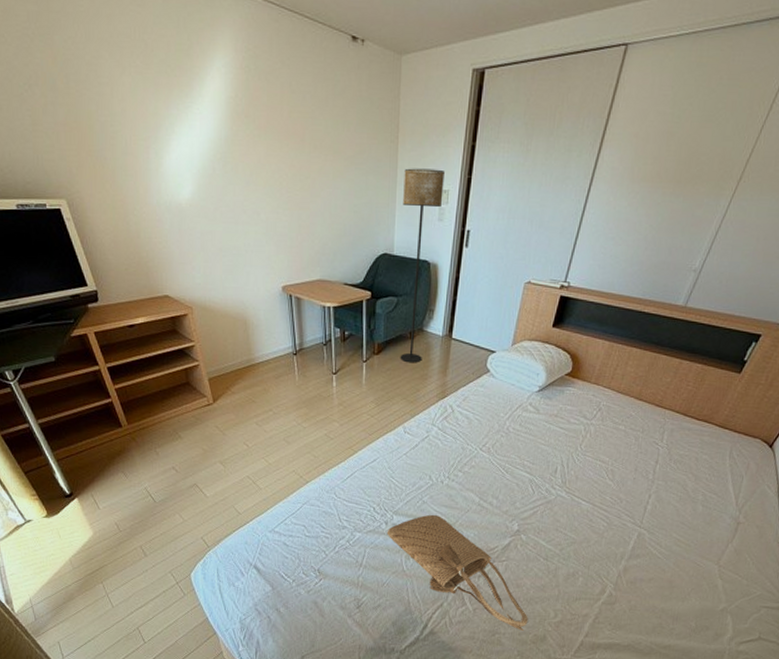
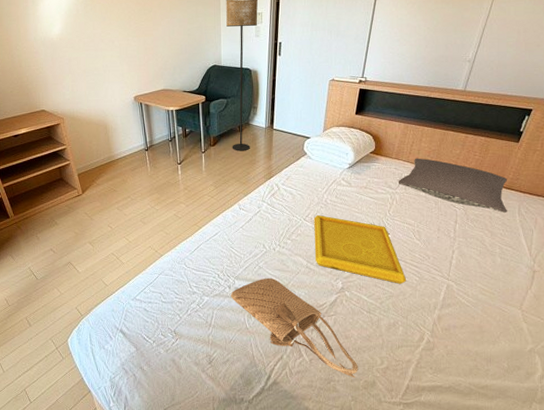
serving tray: none [489,445,593,529] -> present [314,215,407,284]
pillow: none [594,384,722,456] -> present [398,158,507,214]

